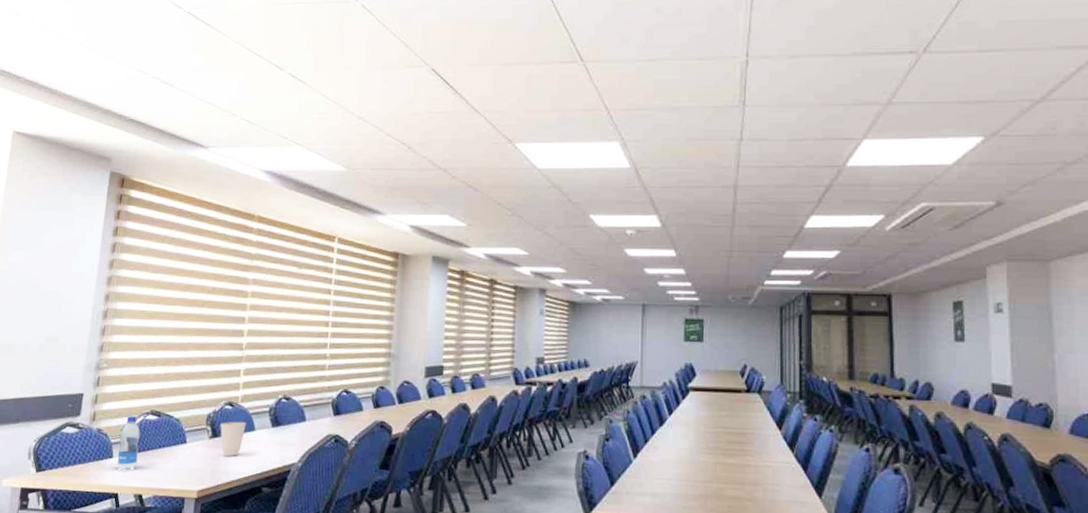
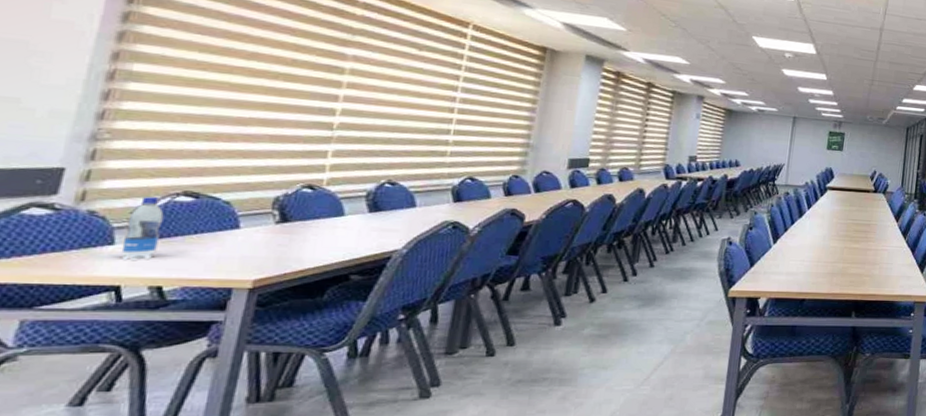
cup: present [220,421,246,457] -> none [293,205,332,244]

